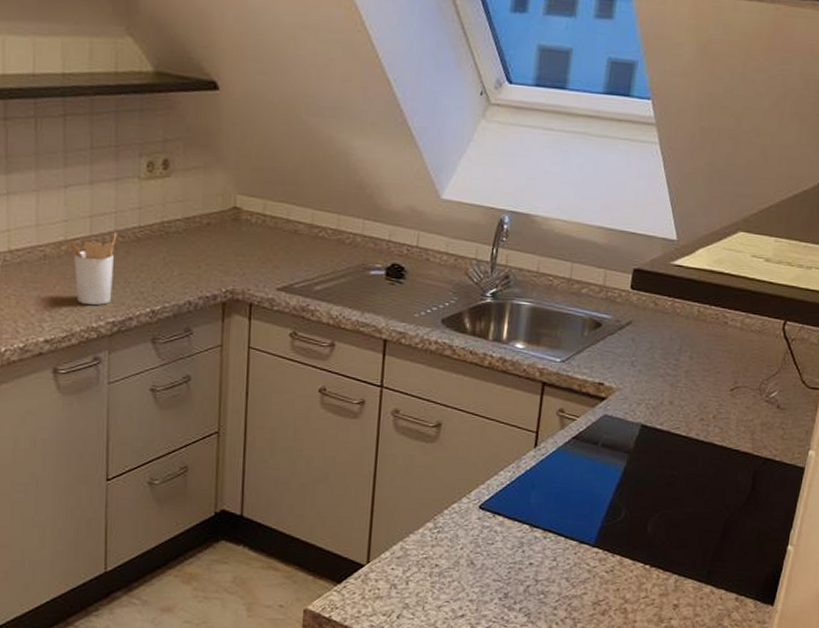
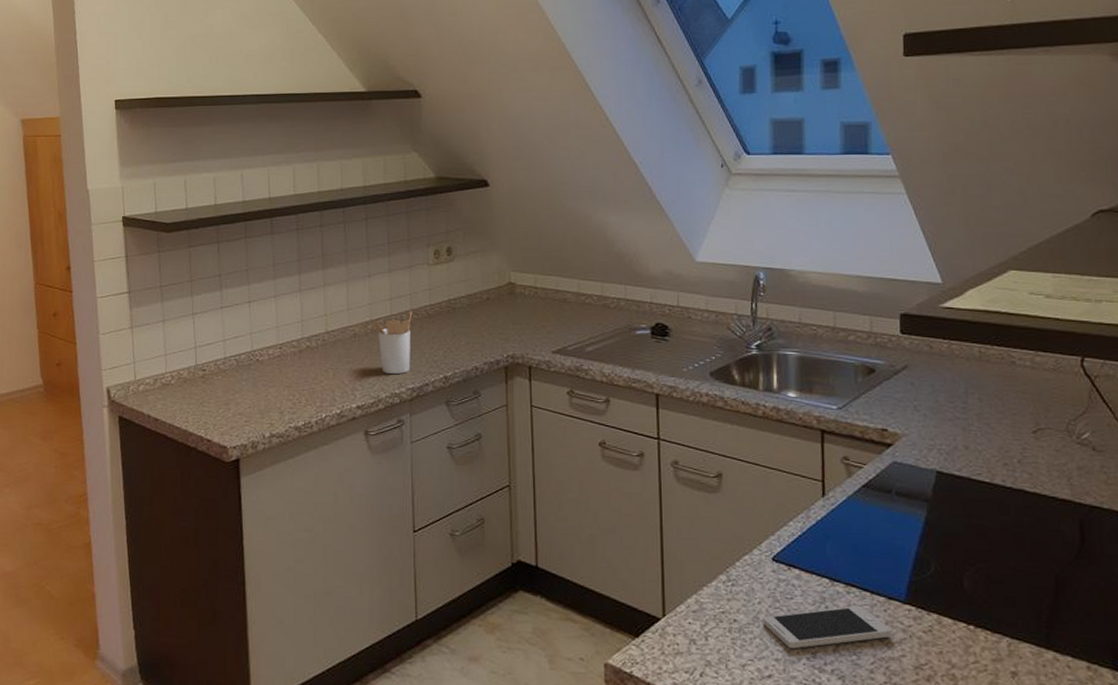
smartphone: none [462,550,579,590] -> present [762,606,893,648]

